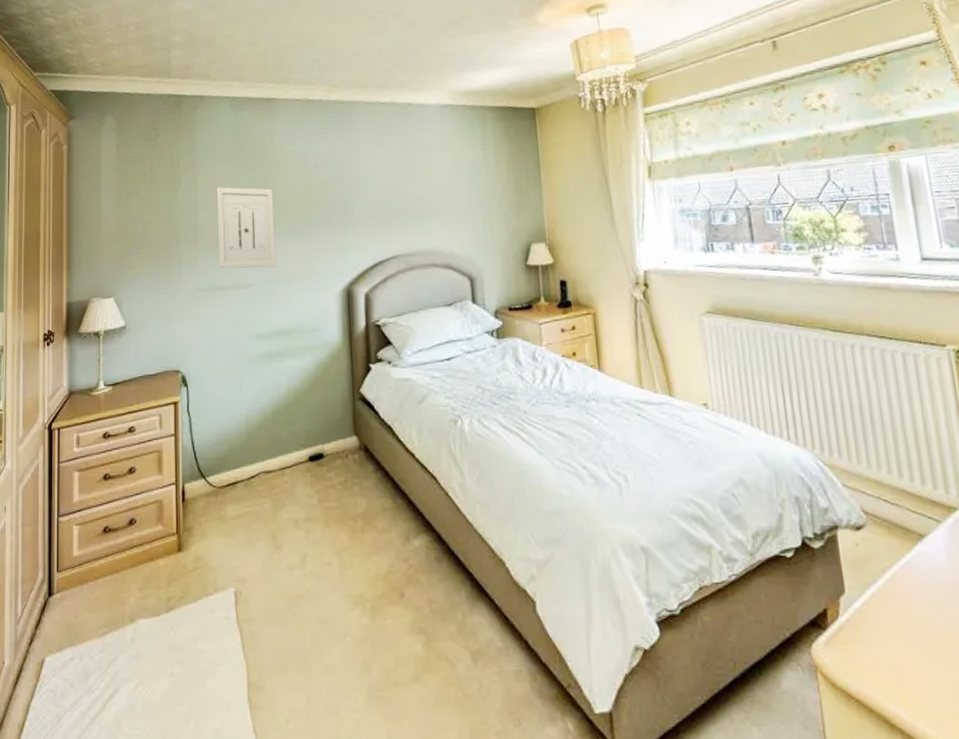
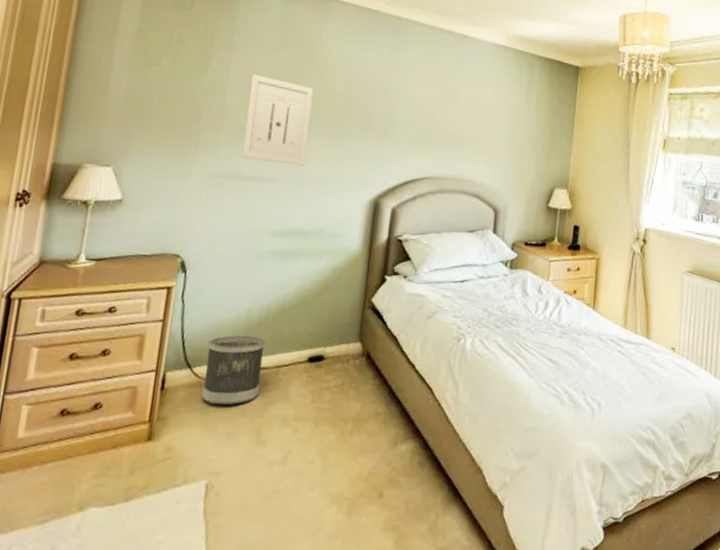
wastebasket: none [217,440,269,513] -> present [201,335,265,406]

